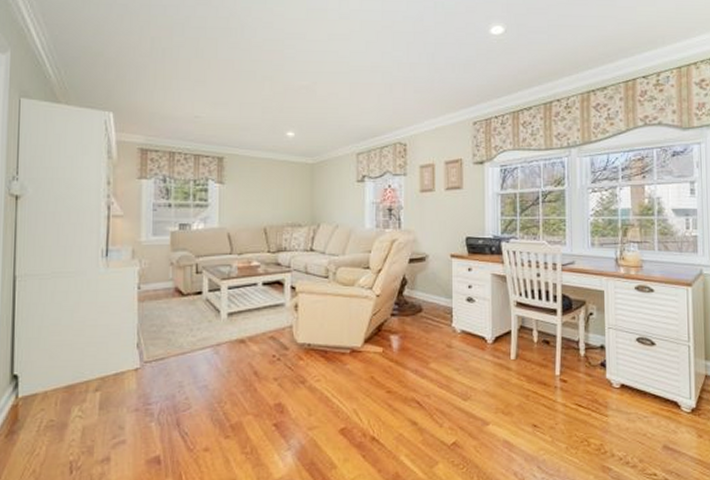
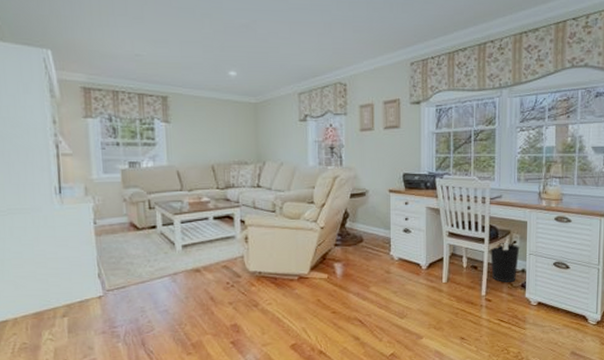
wastebasket: none [564,315,597,360] -> present [490,243,520,282]

